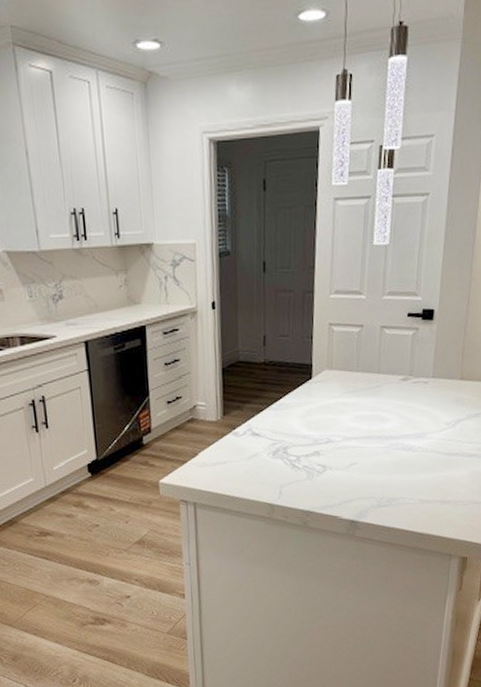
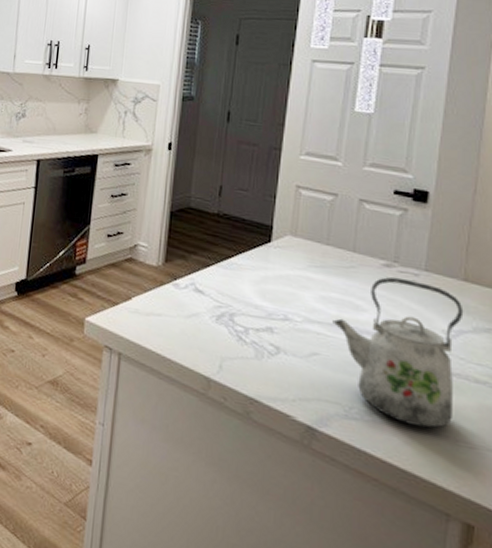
kettle: none [365,387,460,500] -> present [332,276,464,429]

